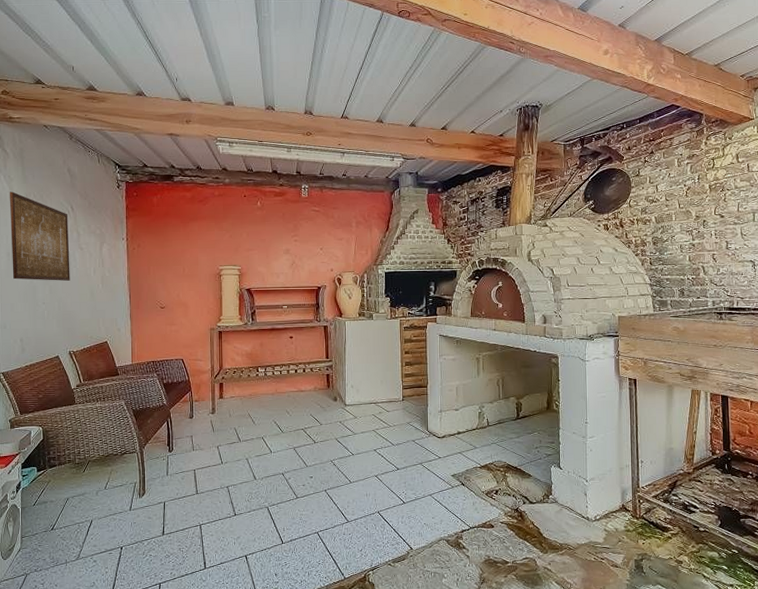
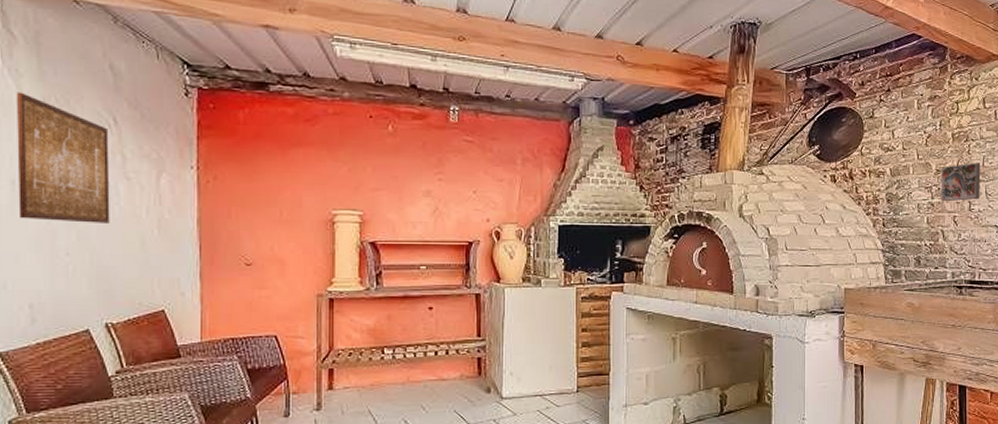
decorative tile: none [700,208,736,243] -> present [941,162,981,202]

